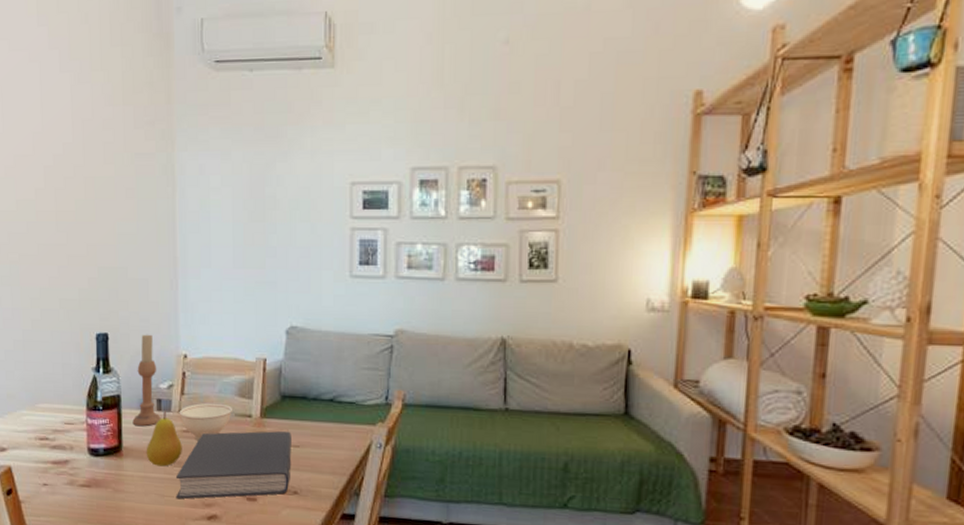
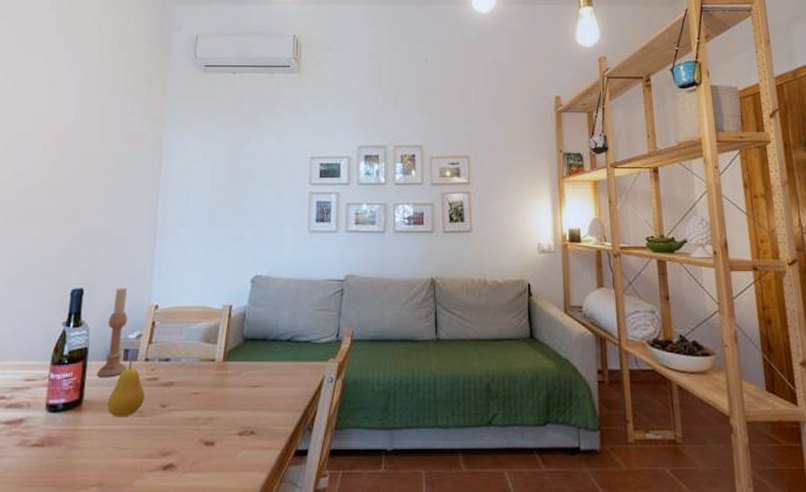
book: present [176,430,292,499] -> none [132,372,251,451]
bowl: present [179,403,232,441] -> none [145,350,197,388]

